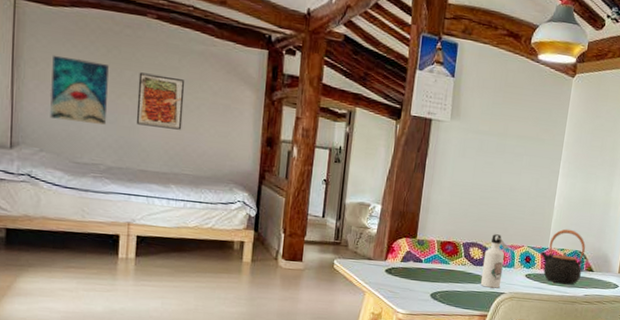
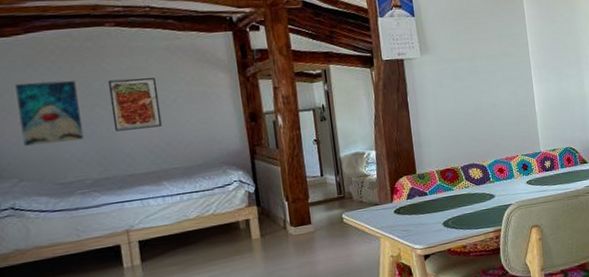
water bottle: present [481,234,511,288] -> none [483,150,507,203]
teapot: present [539,228,586,285] -> none [534,129,577,183]

